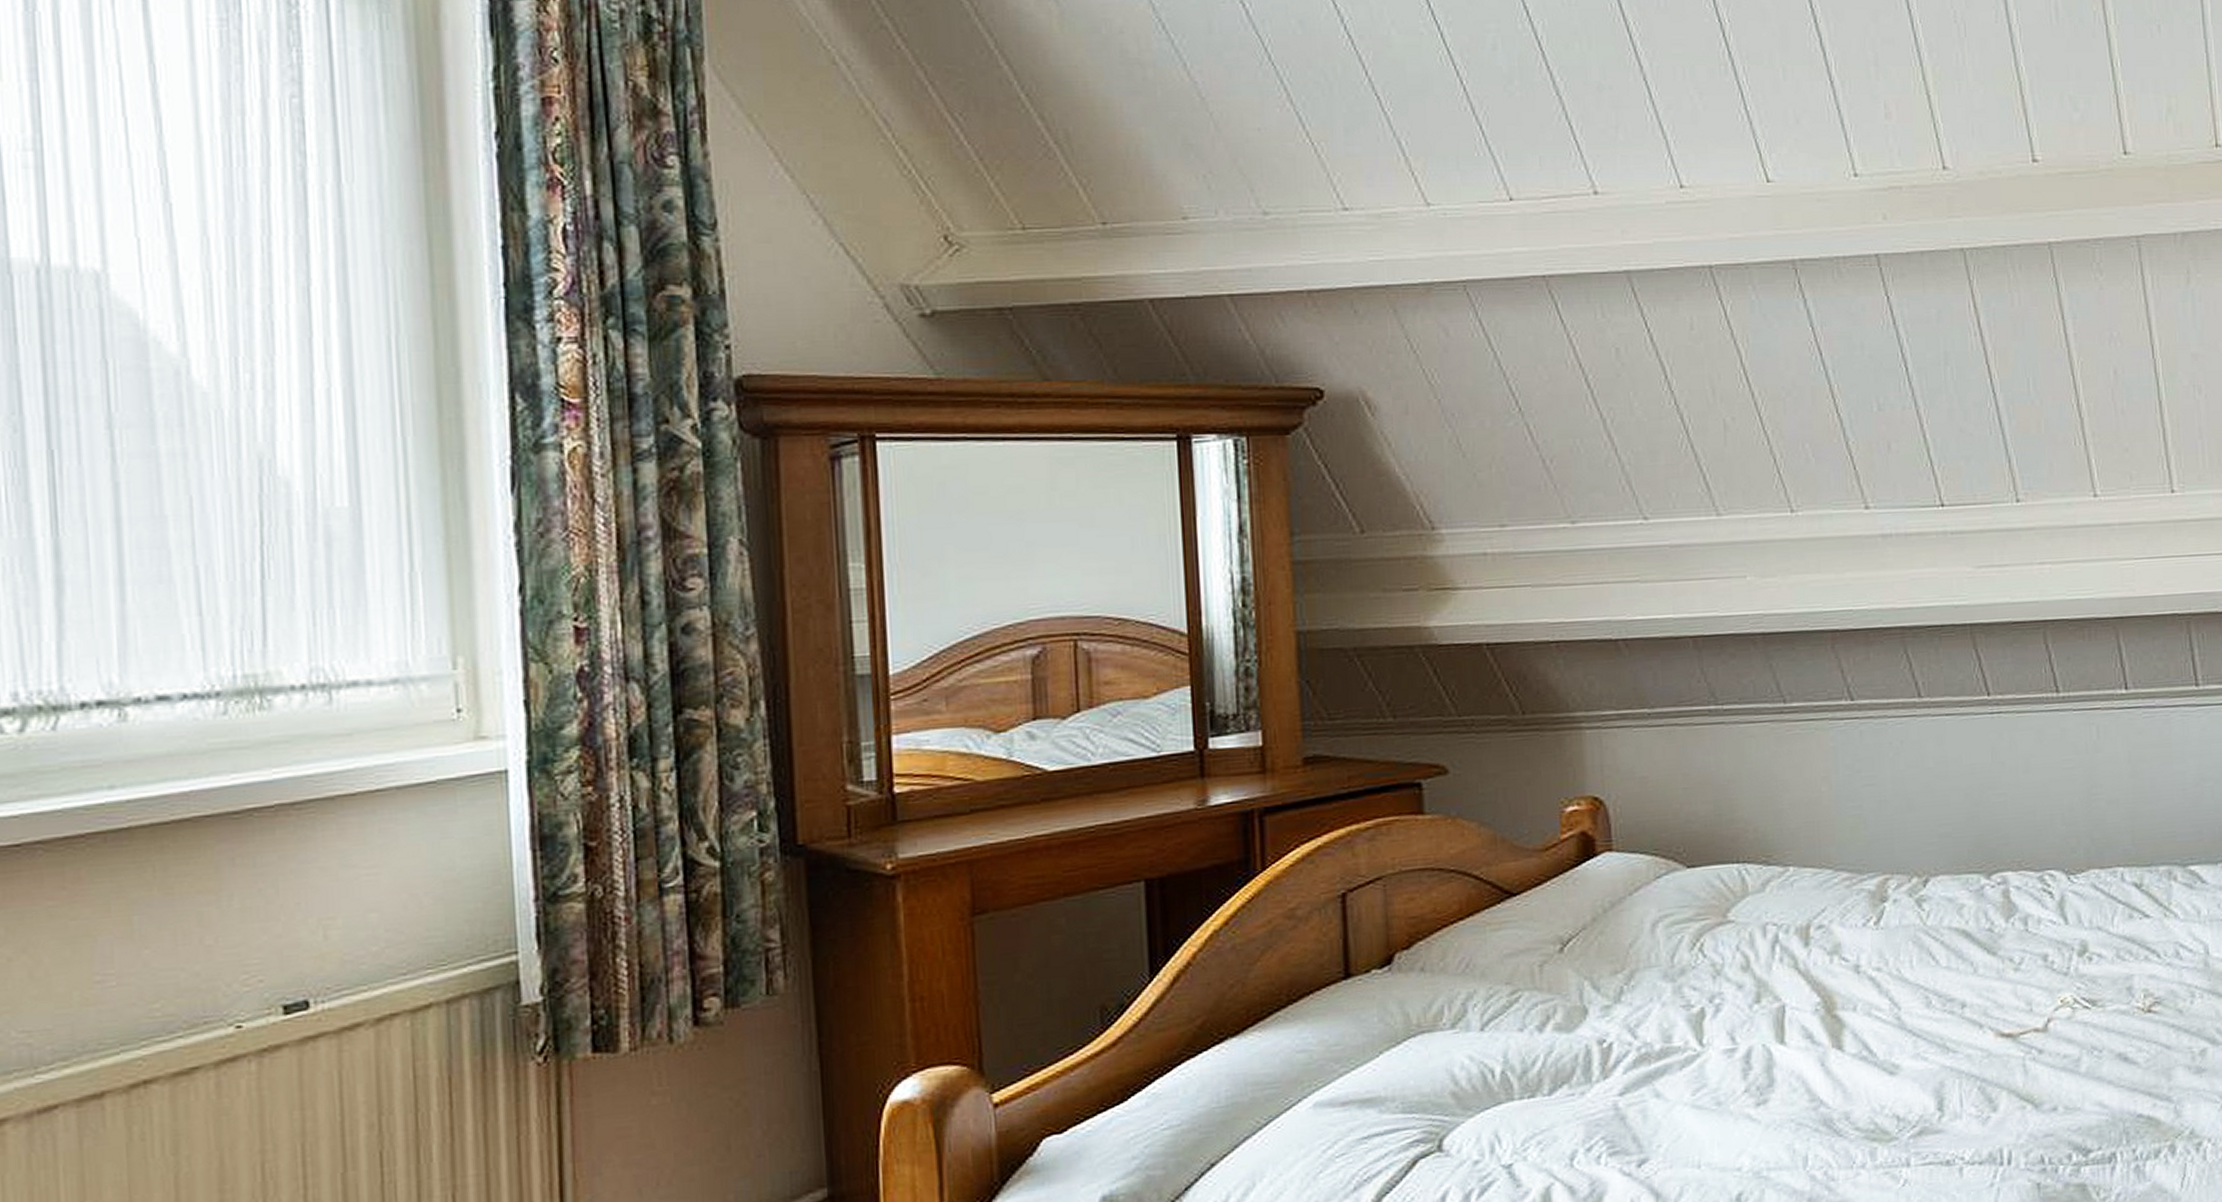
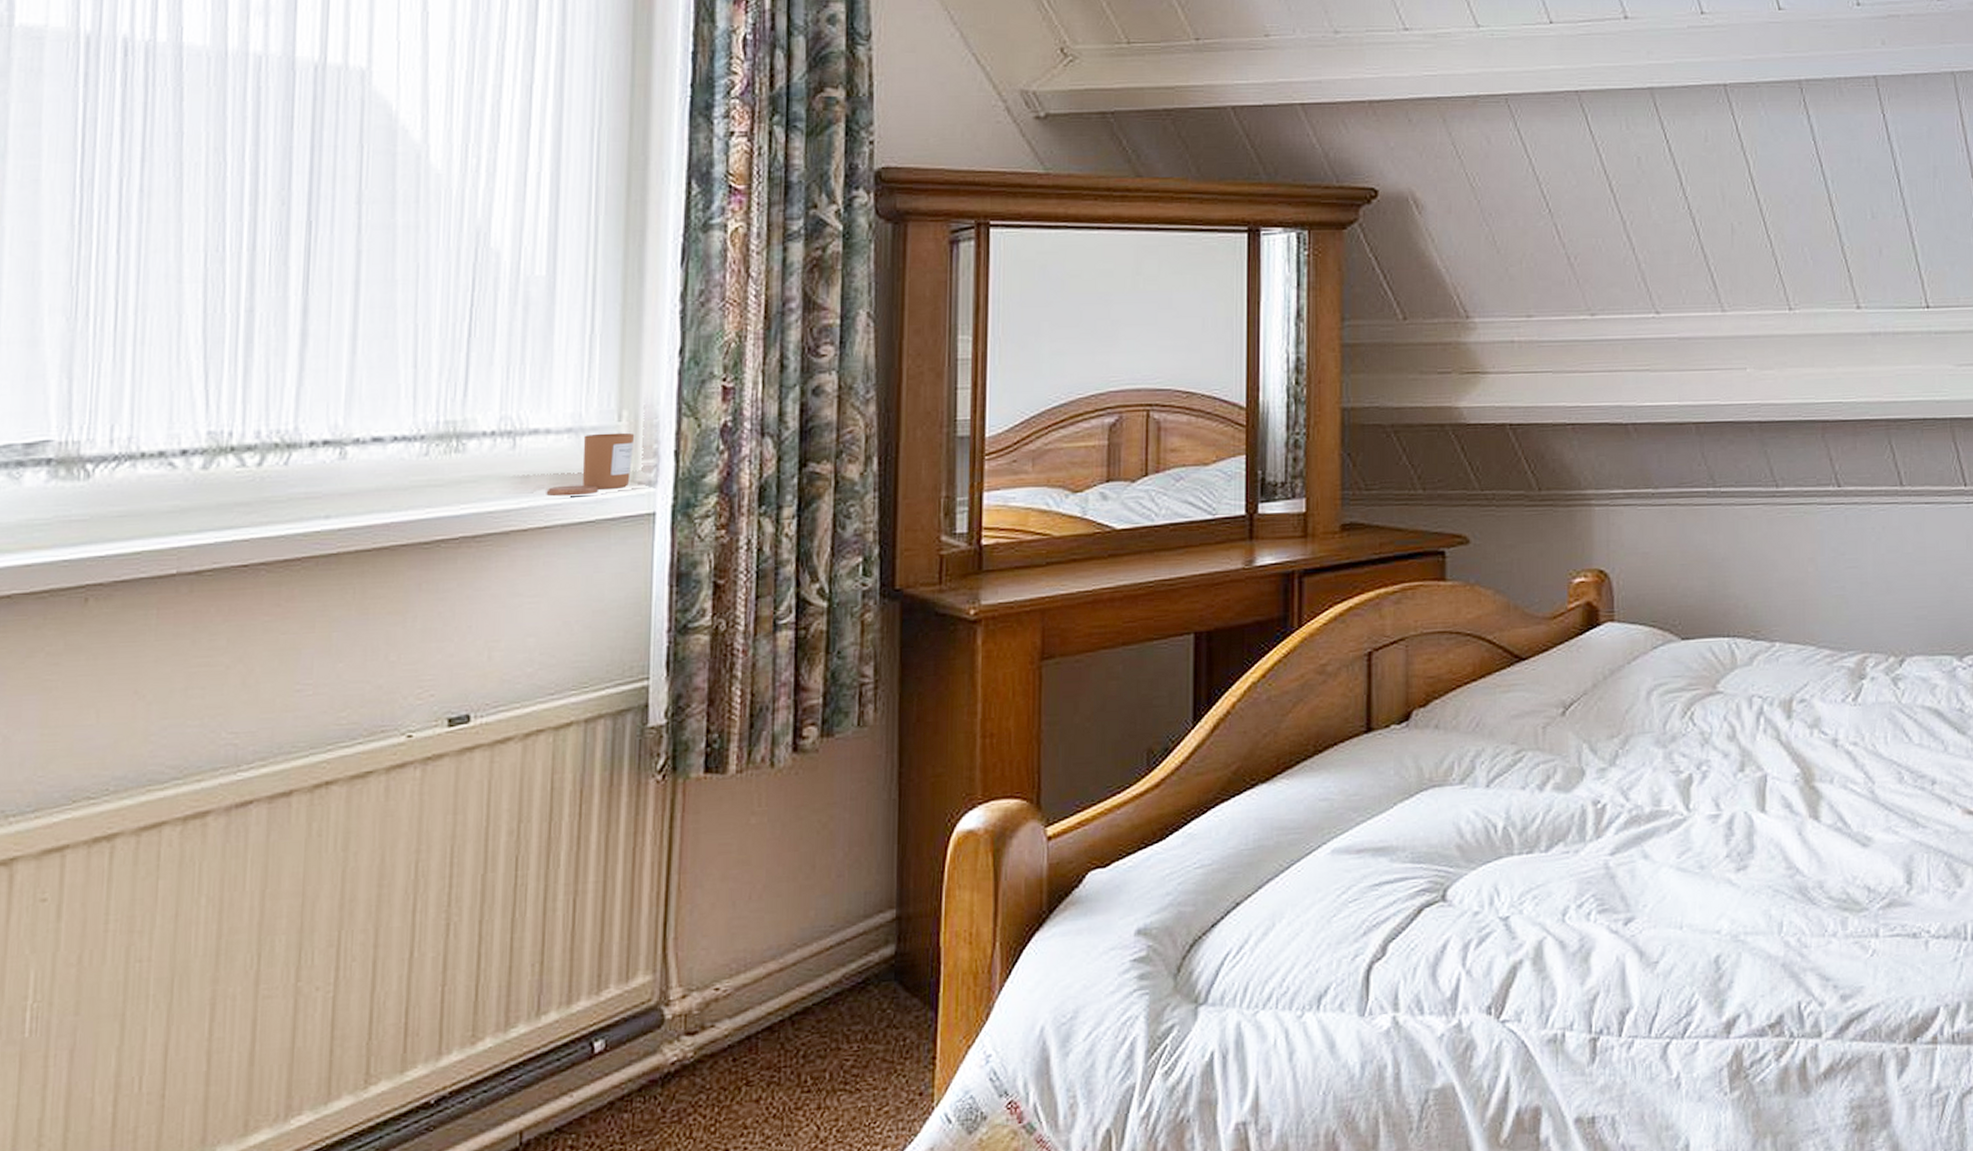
candle: none [374,682,475,756] -> present [546,432,635,497]

